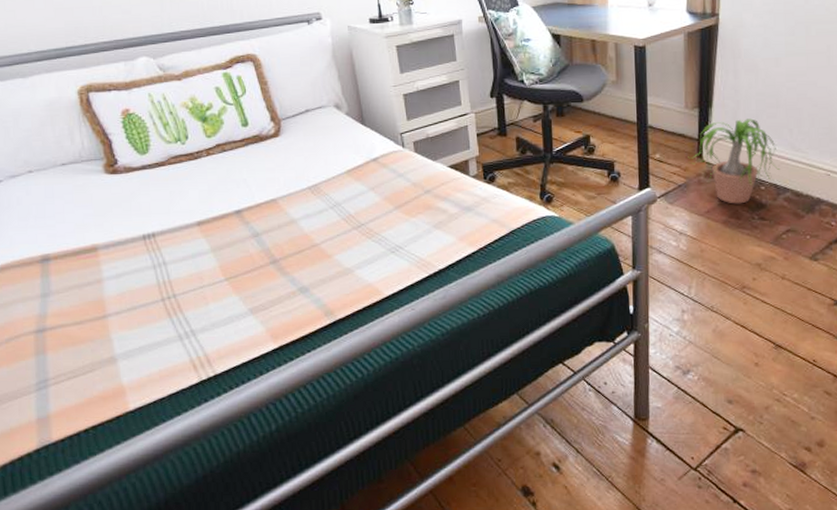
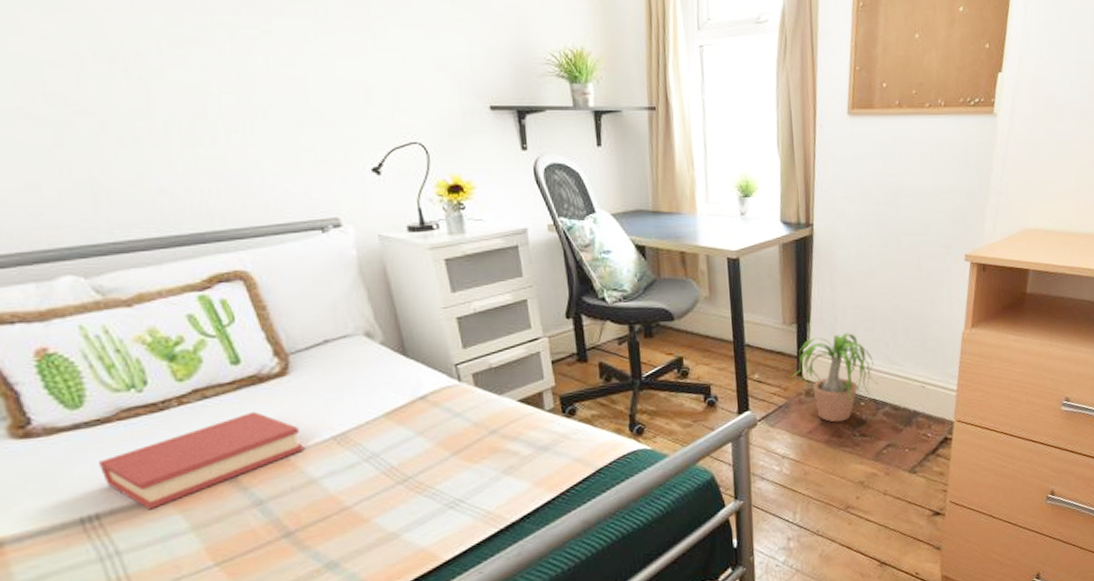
hardback book: none [156,163,289,233] -> present [99,411,305,510]

